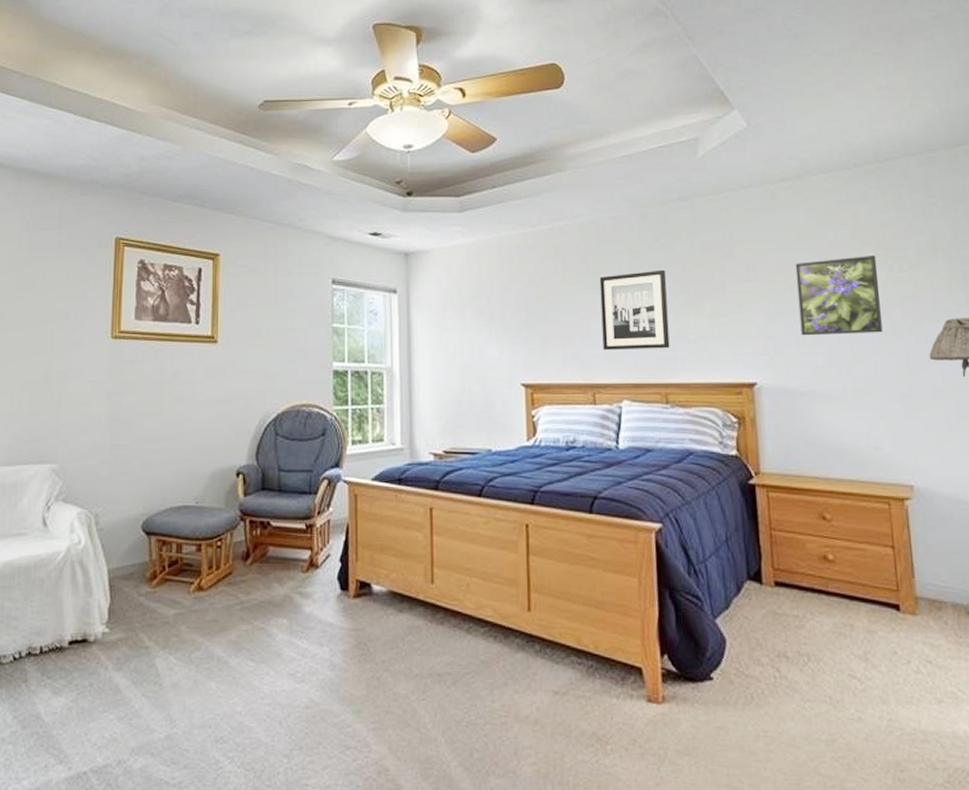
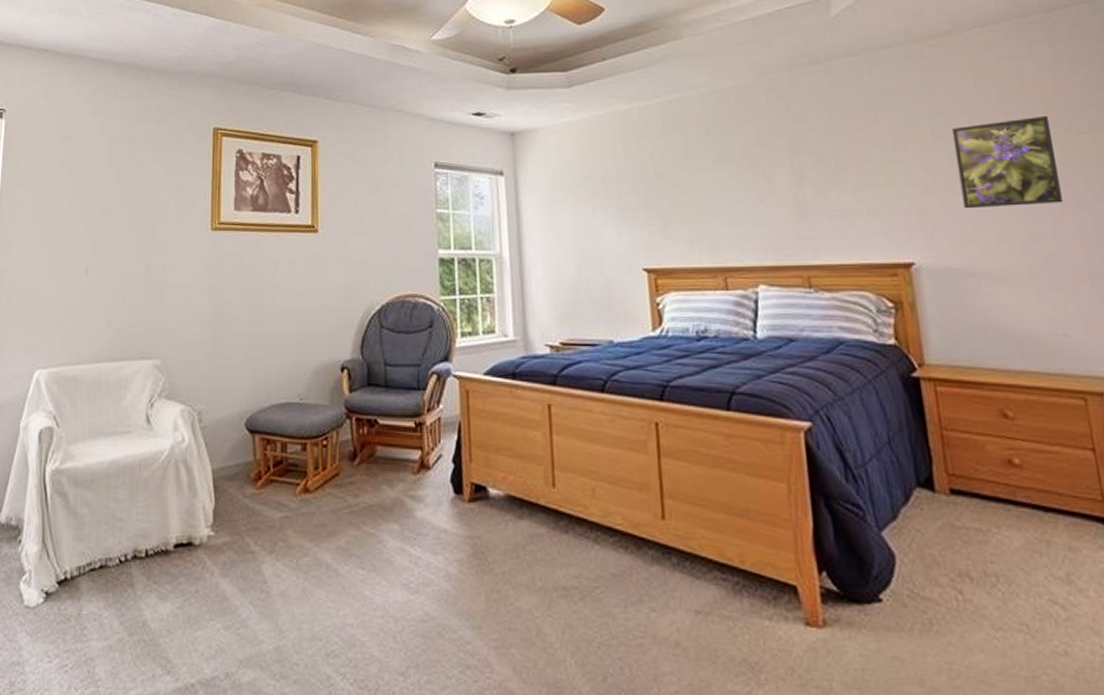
wall art: present [599,269,670,351] -> none [725,140,810,231]

